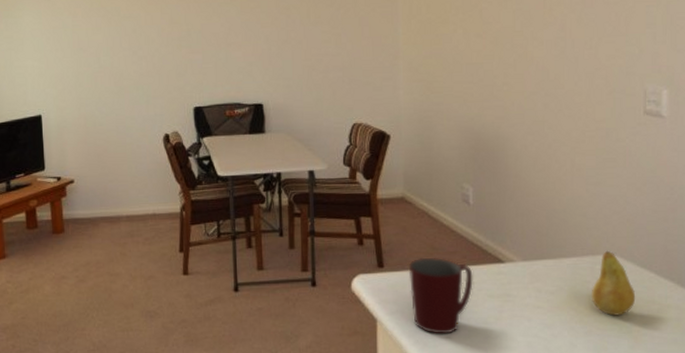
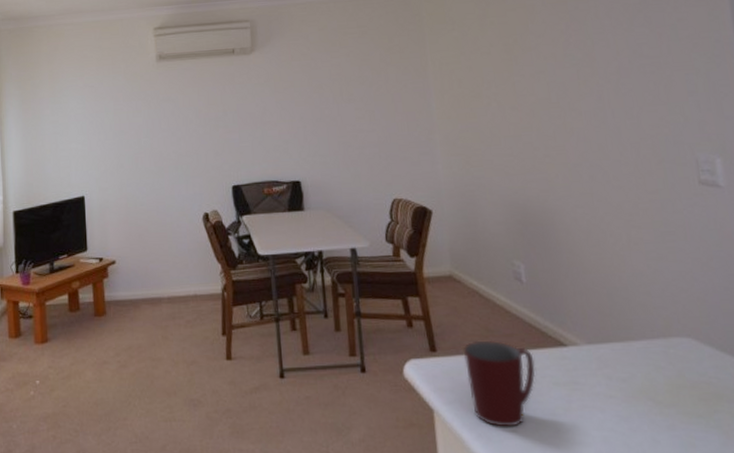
fruit: present [591,250,636,316] -> none [668,332,721,407]

